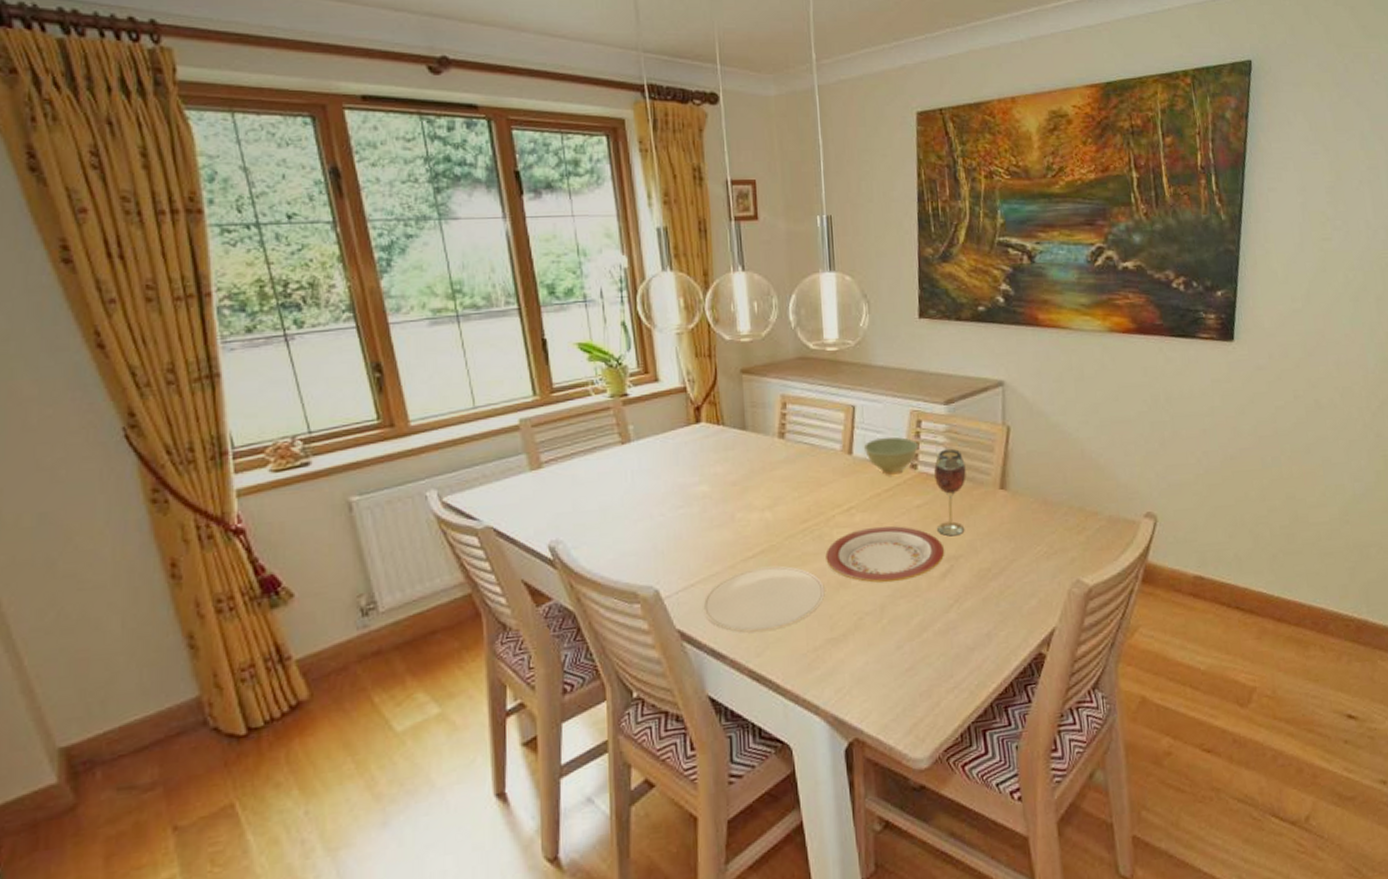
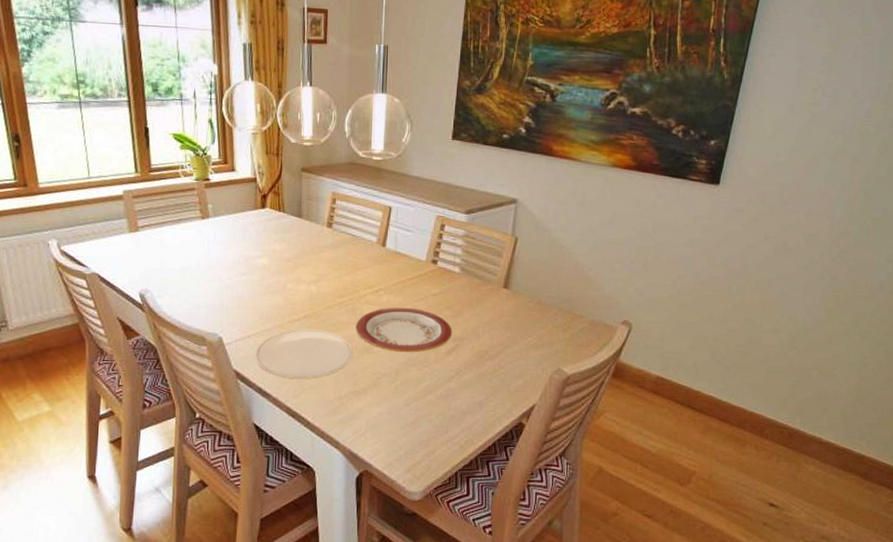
bowl: present [863,436,918,475] -> none [395,235,440,267]
wineglass: present [933,449,966,535] -> none [448,251,477,321]

